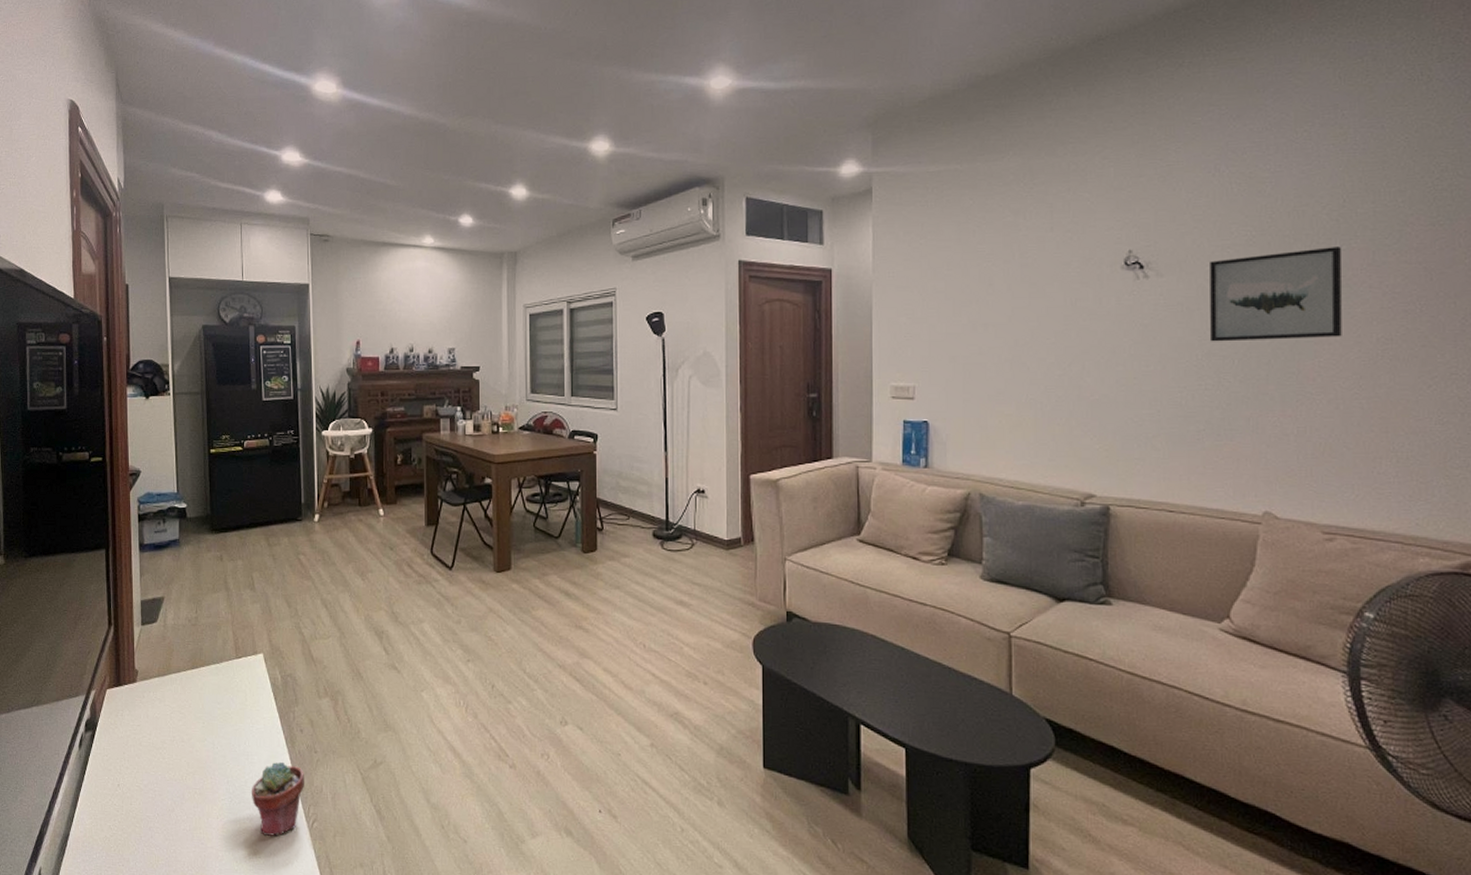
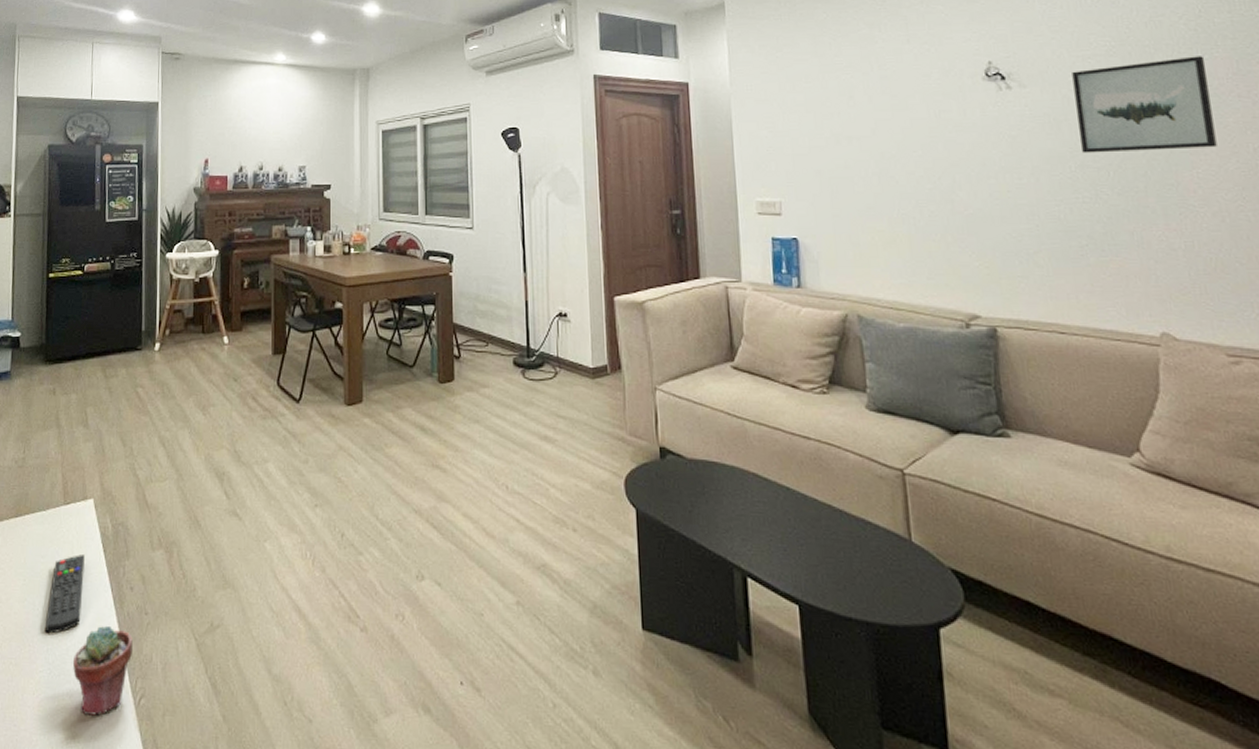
remote control: none [225,701,258,769] -> present [45,554,85,634]

